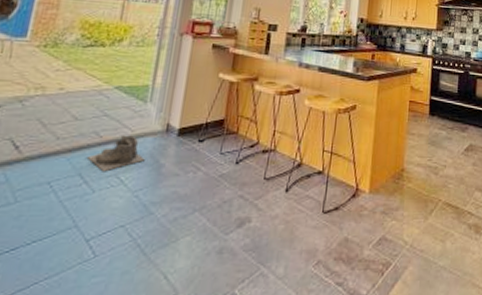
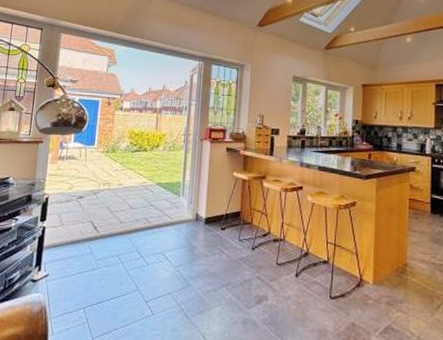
boots: present [88,135,145,172] -> none [142,222,182,250]

